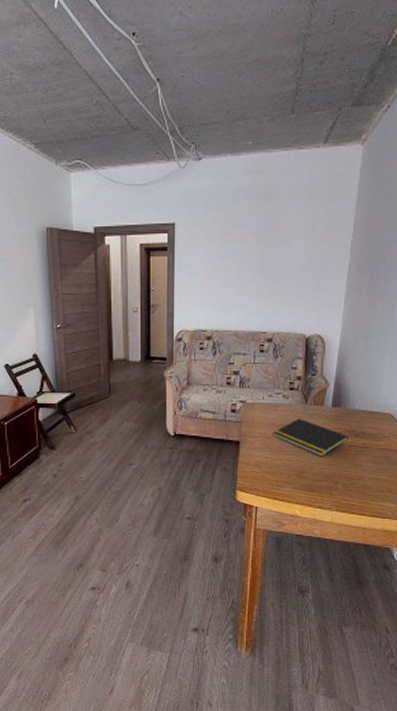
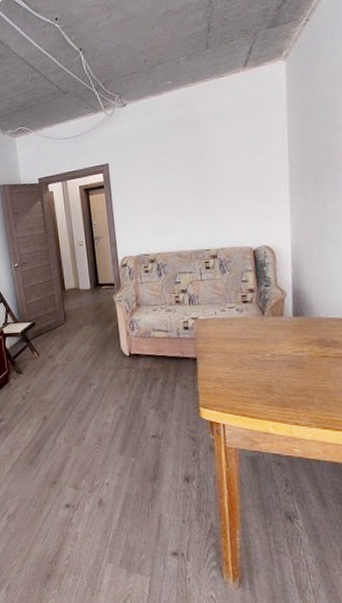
notepad: present [273,418,348,457] -> none [231,330,318,370]

